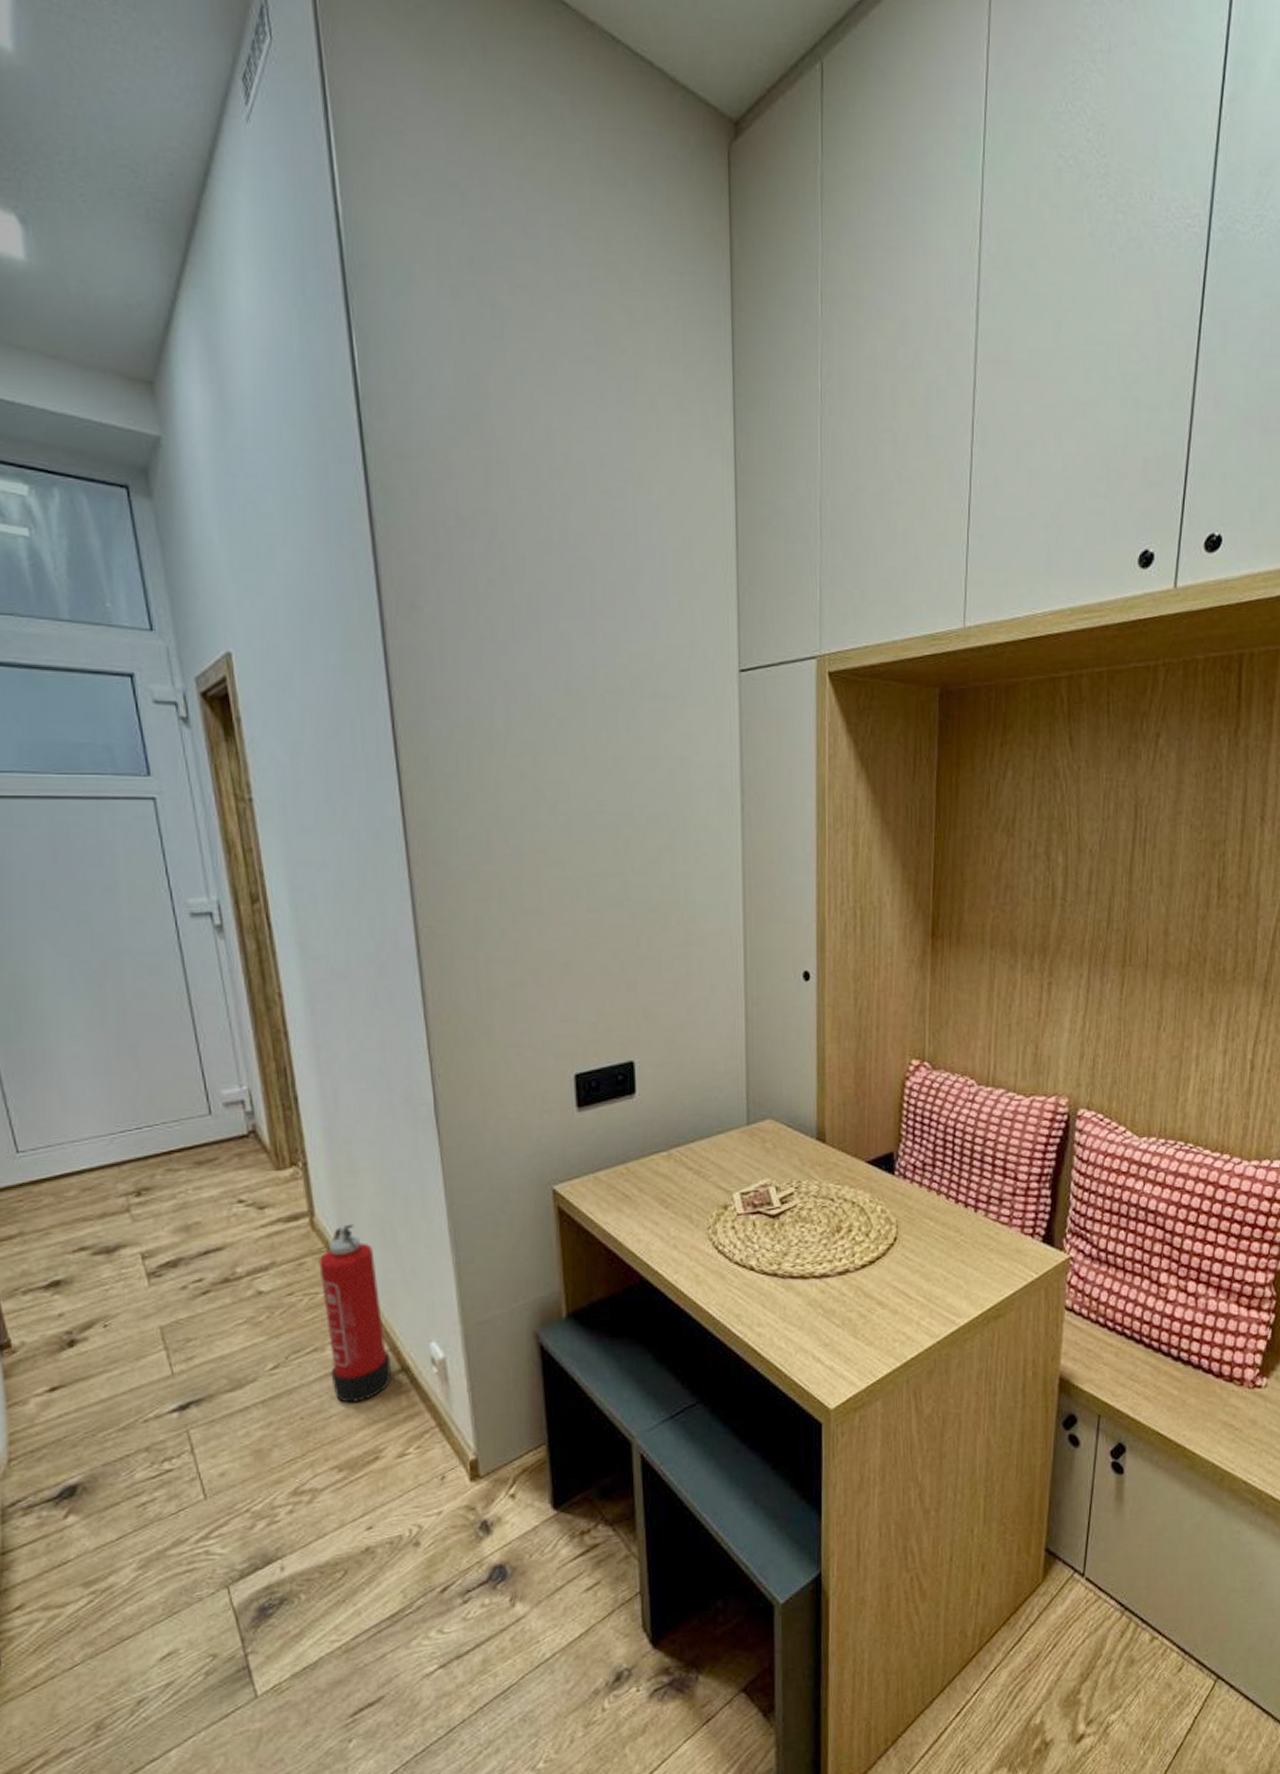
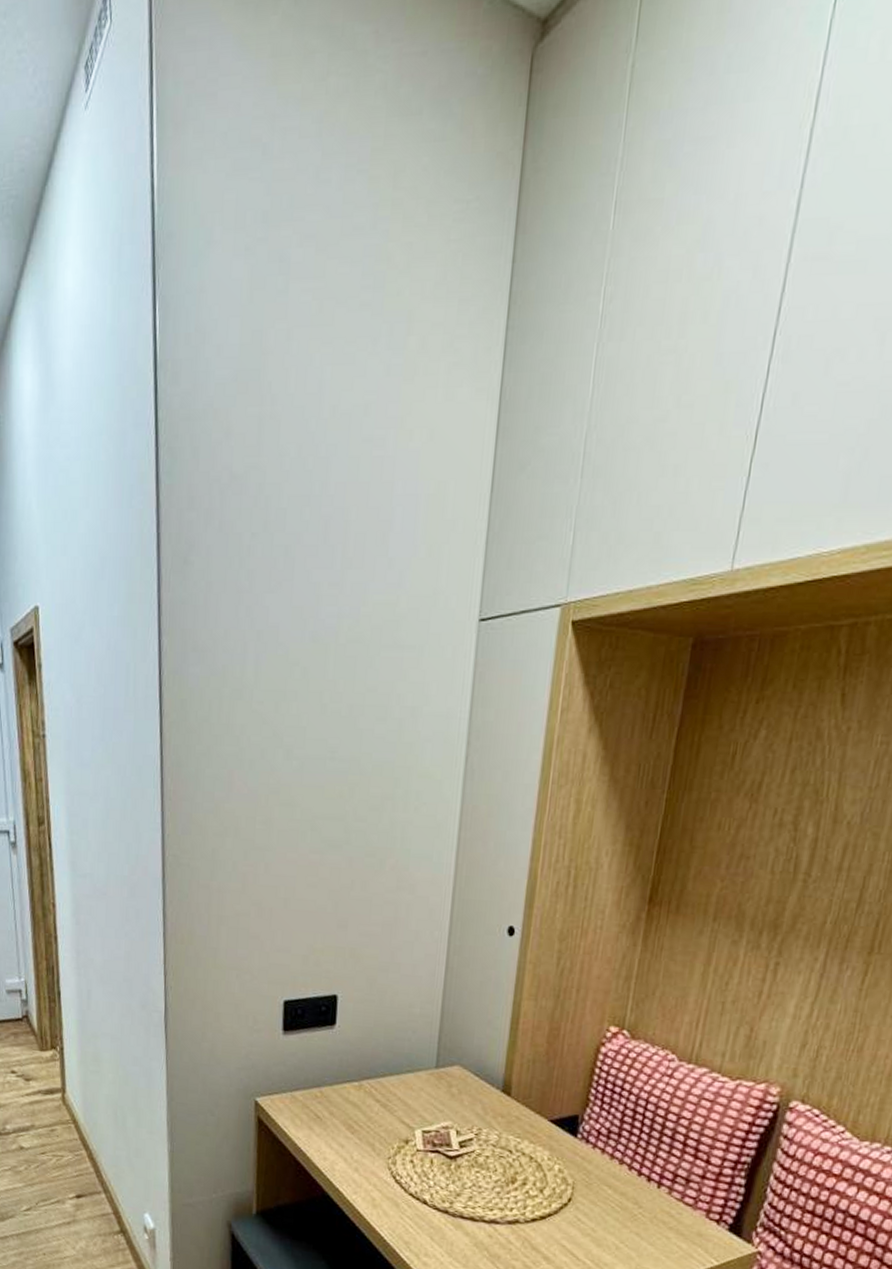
fire extinguisher: present [319,1223,392,1403] -> none [66,1103,114,1250]

